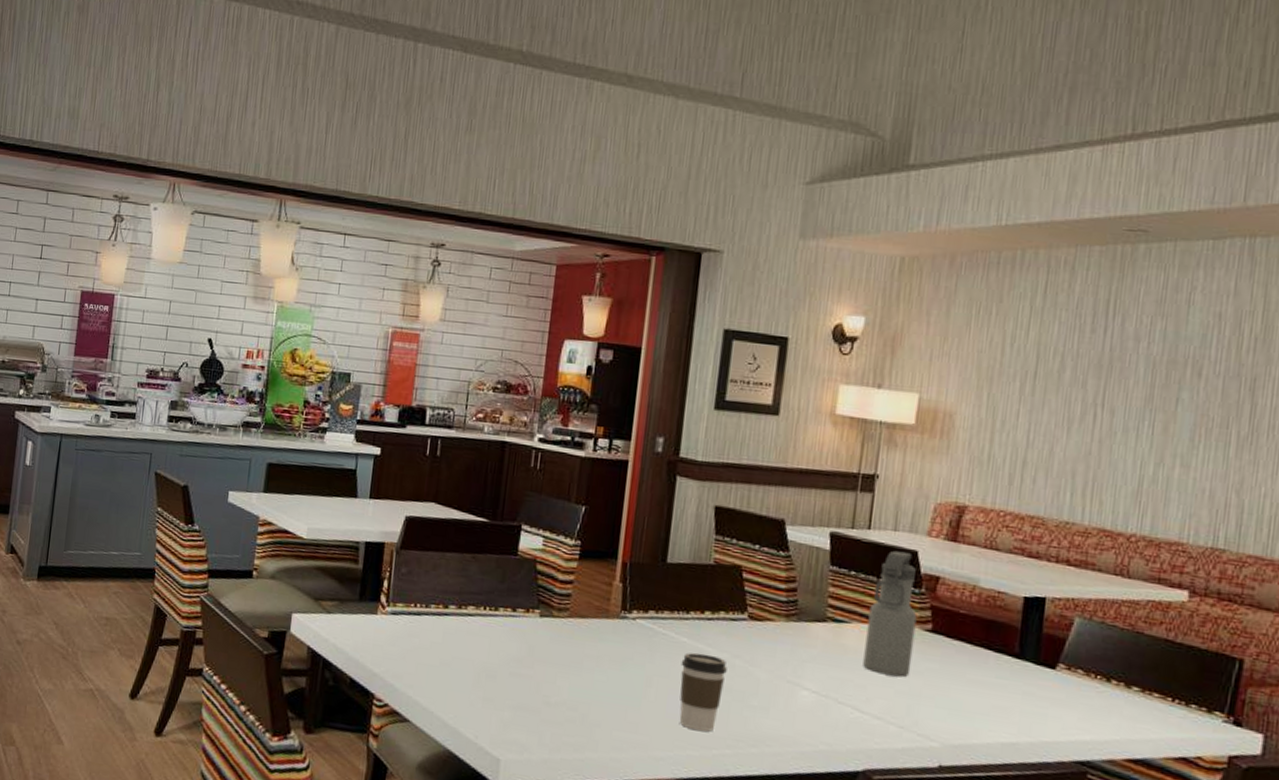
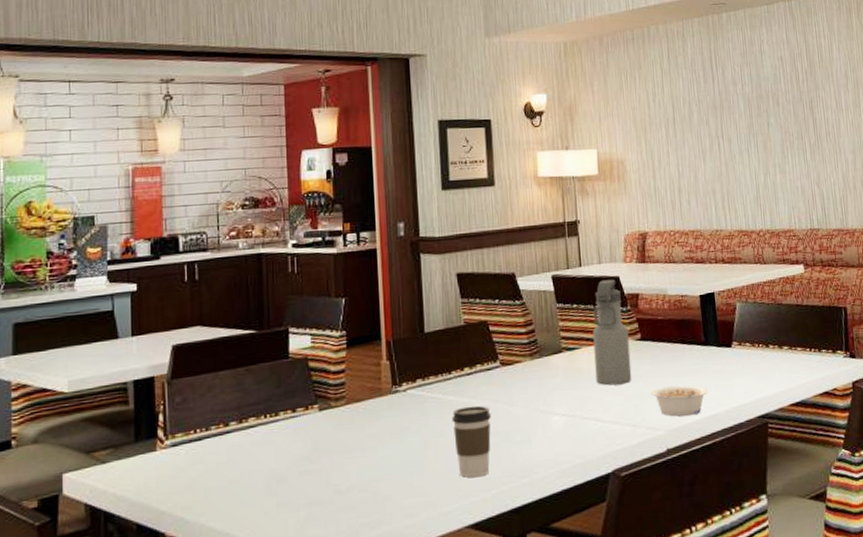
legume: none [932,693,1010,737] -> present [651,386,708,417]

